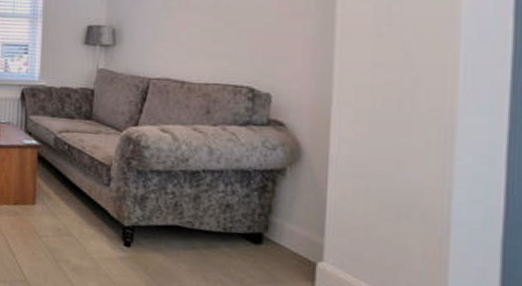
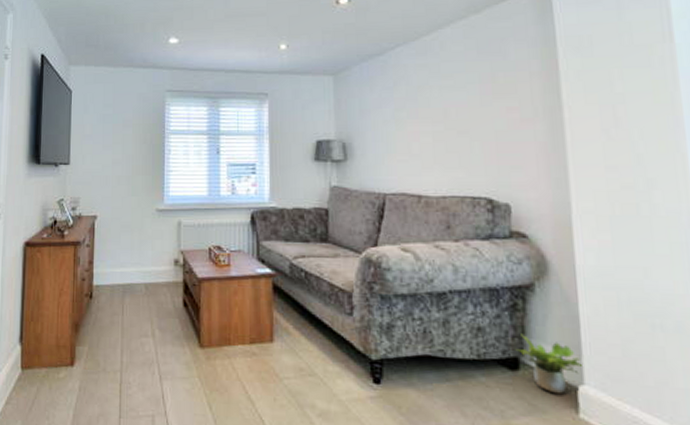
potted plant: none [260,212,323,268] -> present [515,333,582,394]

